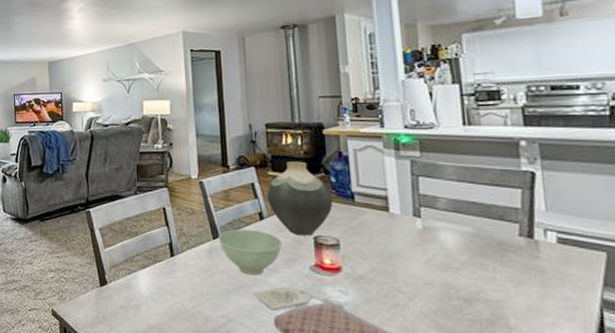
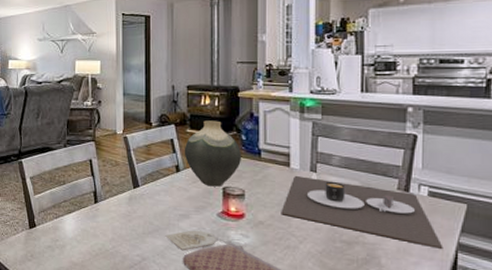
bowl: present [218,229,282,275] -> none [138,180,194,220]
place setting: none [383,221,584,308] -> present [281,175,443,250]

